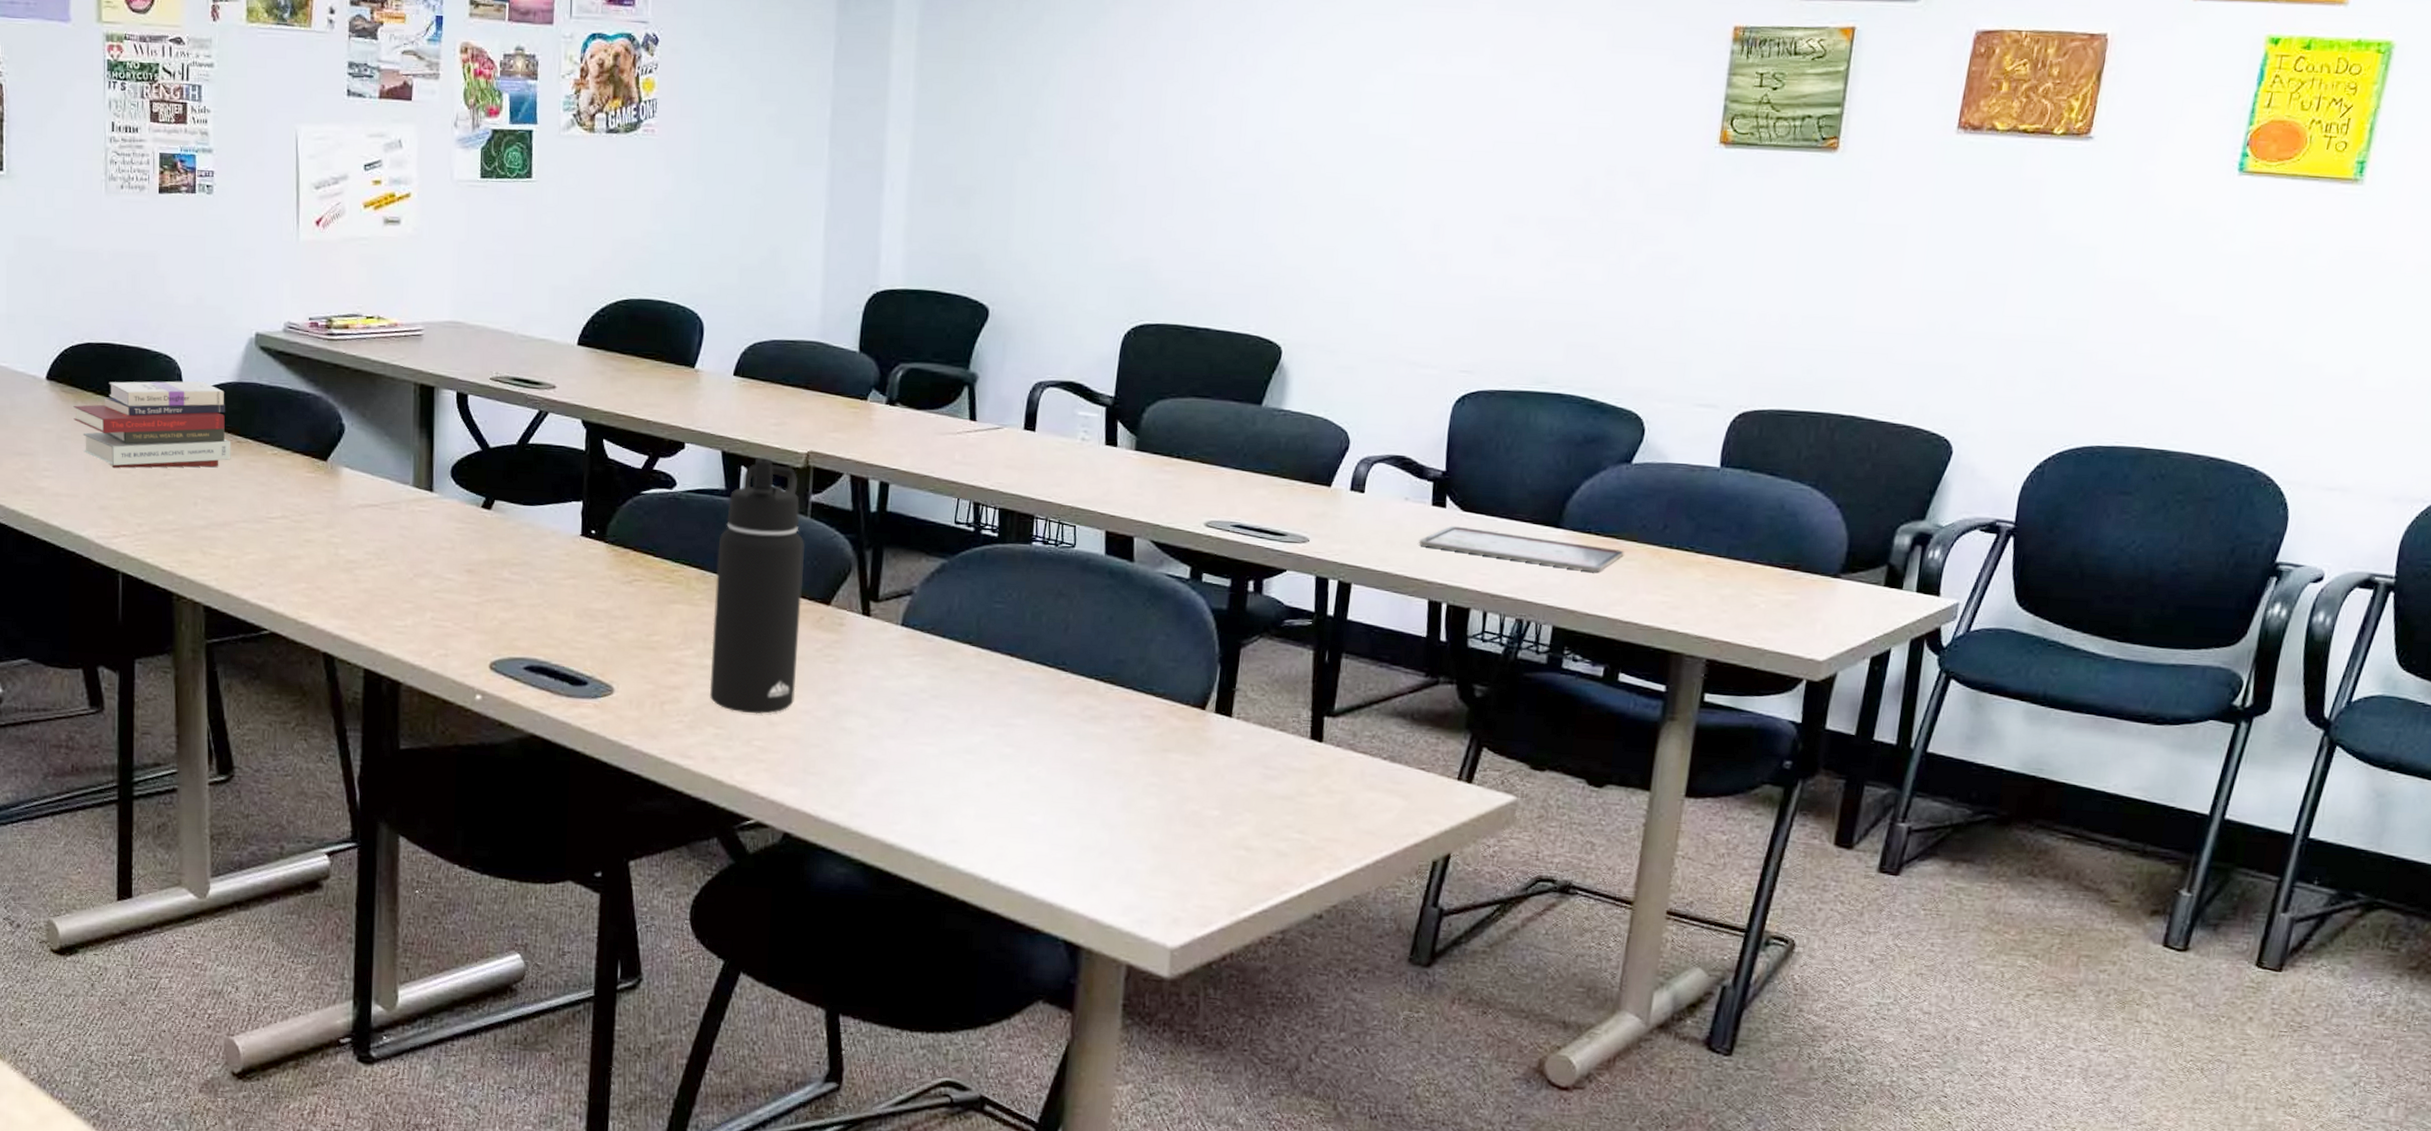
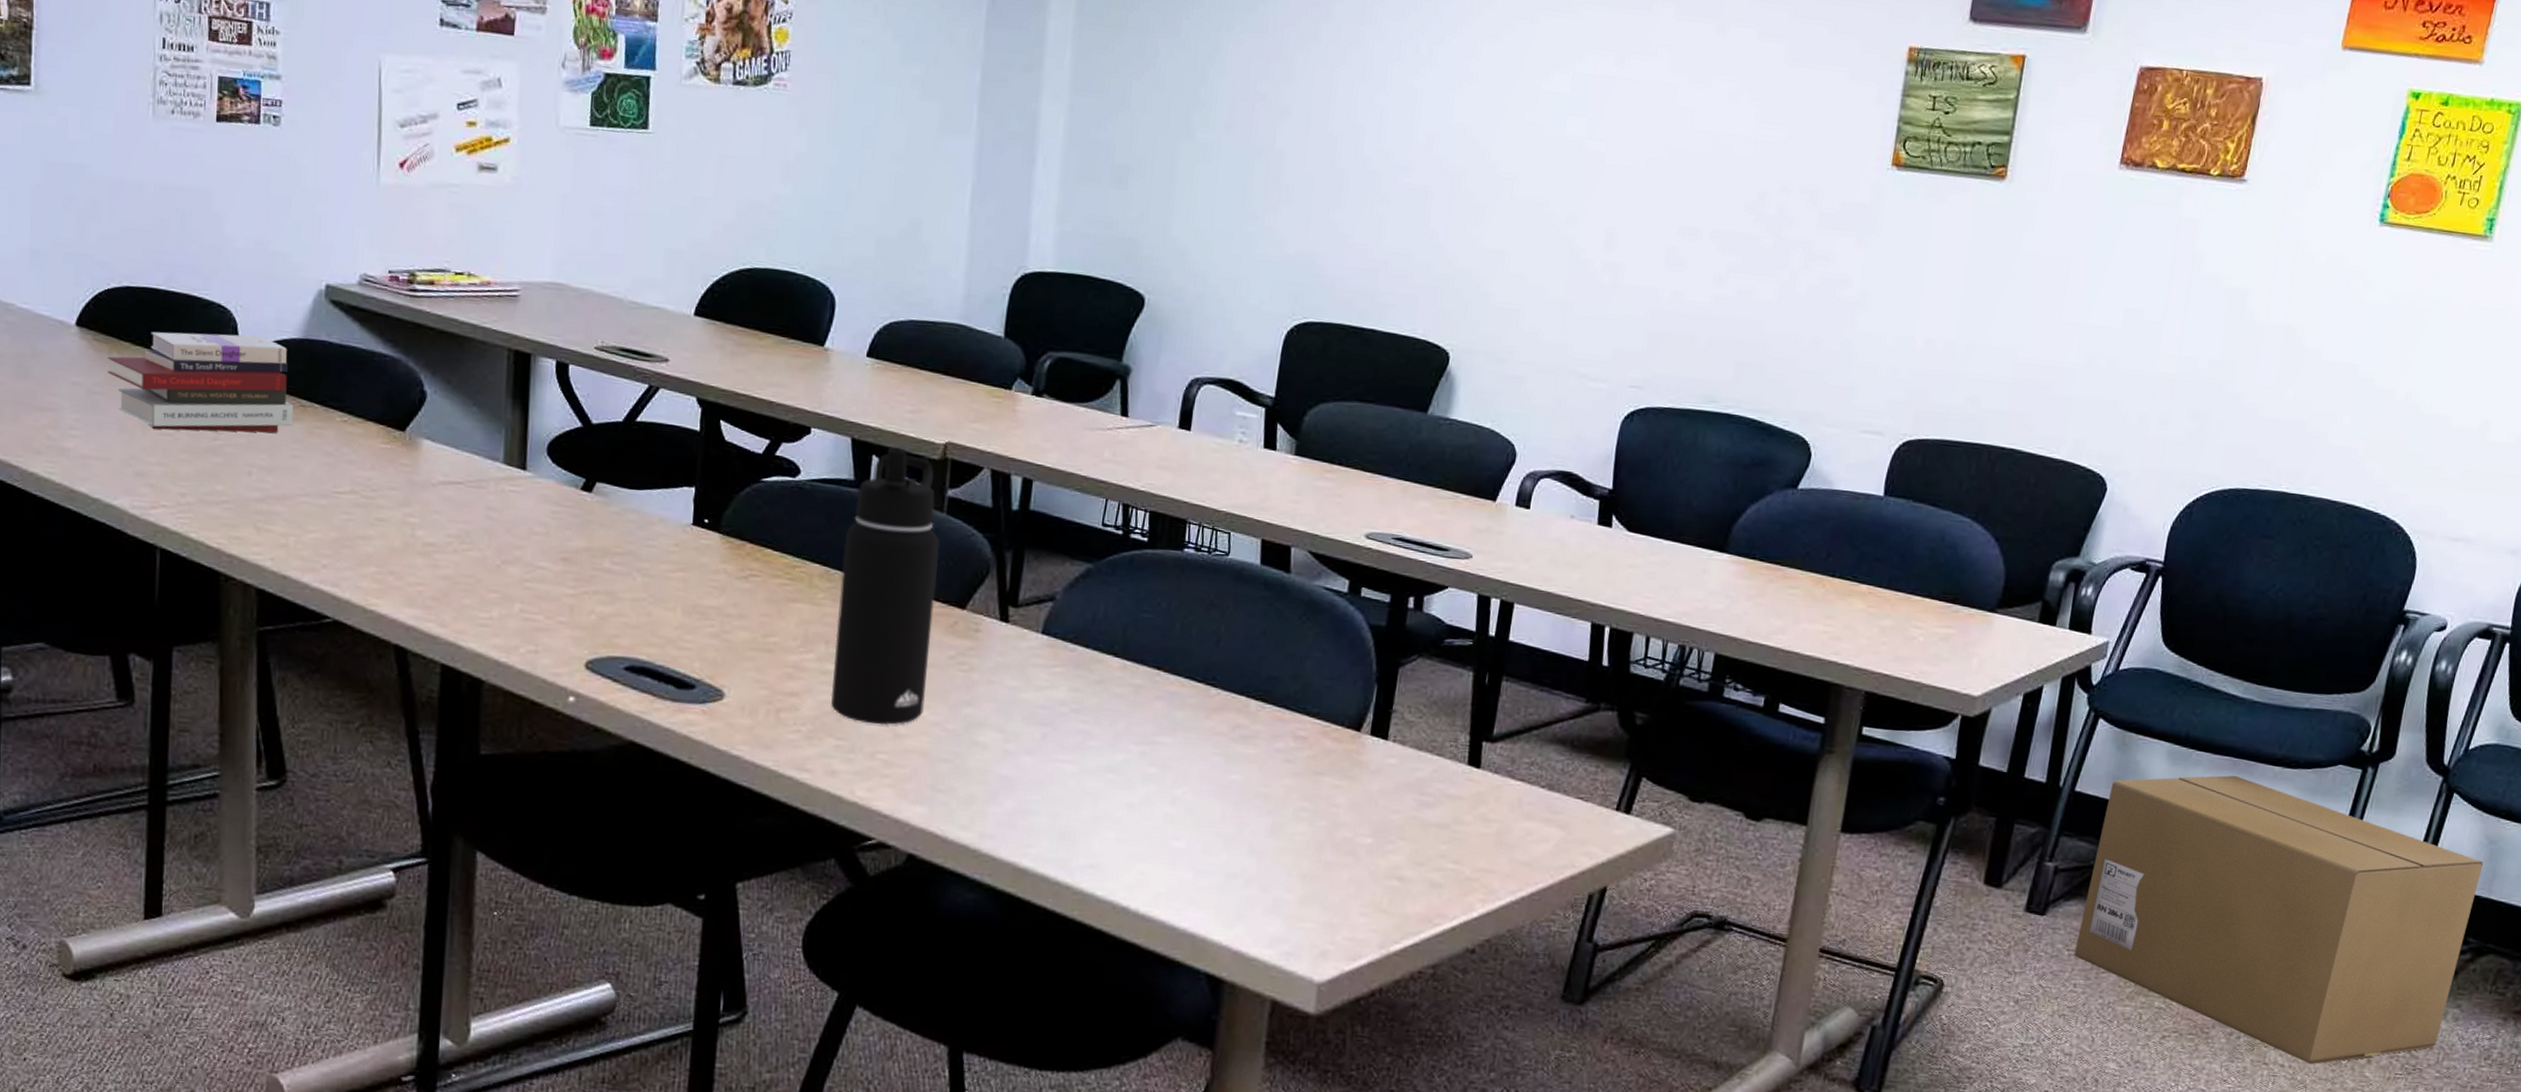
tablet: present [1418,525,1624,572] -> none [1583,546,1788,599]
box: none [1931,733,2371,1023] -> present [2074,775,2483,1065]

